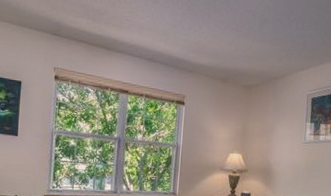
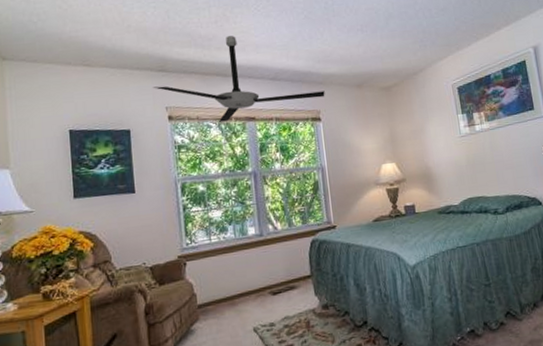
ceiling fan: none [46,14,193,90] -> present [153,36,325,122]

